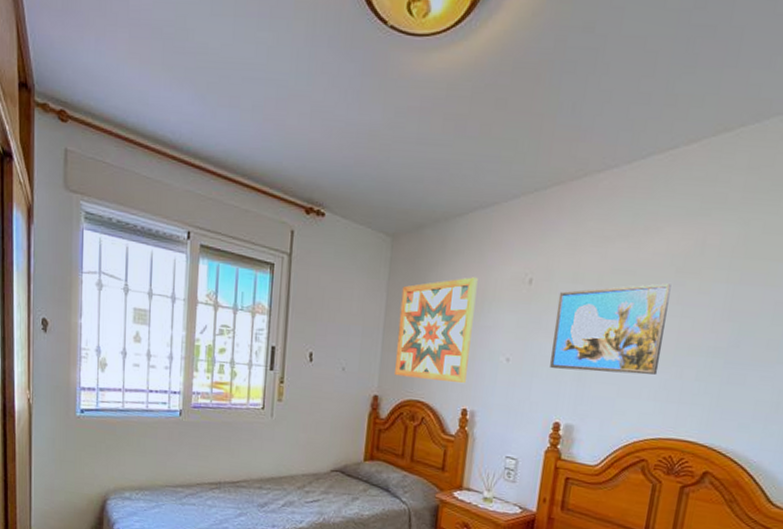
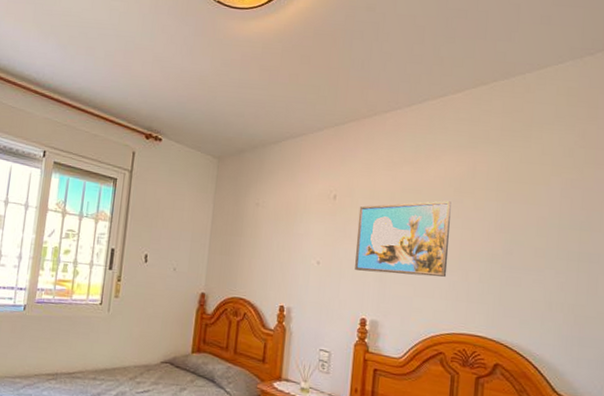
wall art: present [394,277,478,384] -> none [219,192,291,284]

